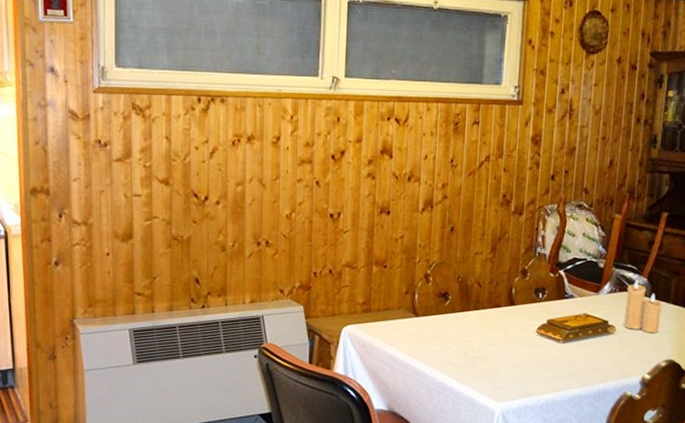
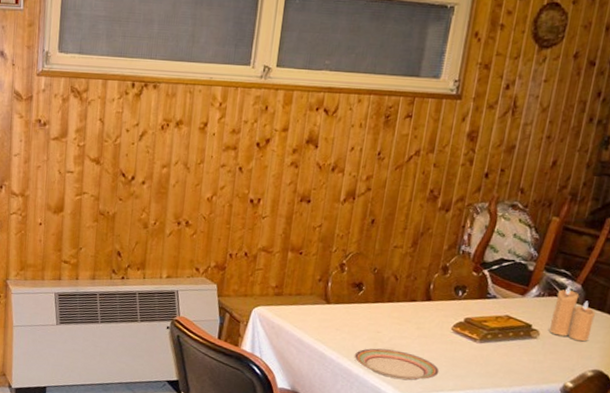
plate: none [447,358,529,388] -> present [354,348,440,380]

